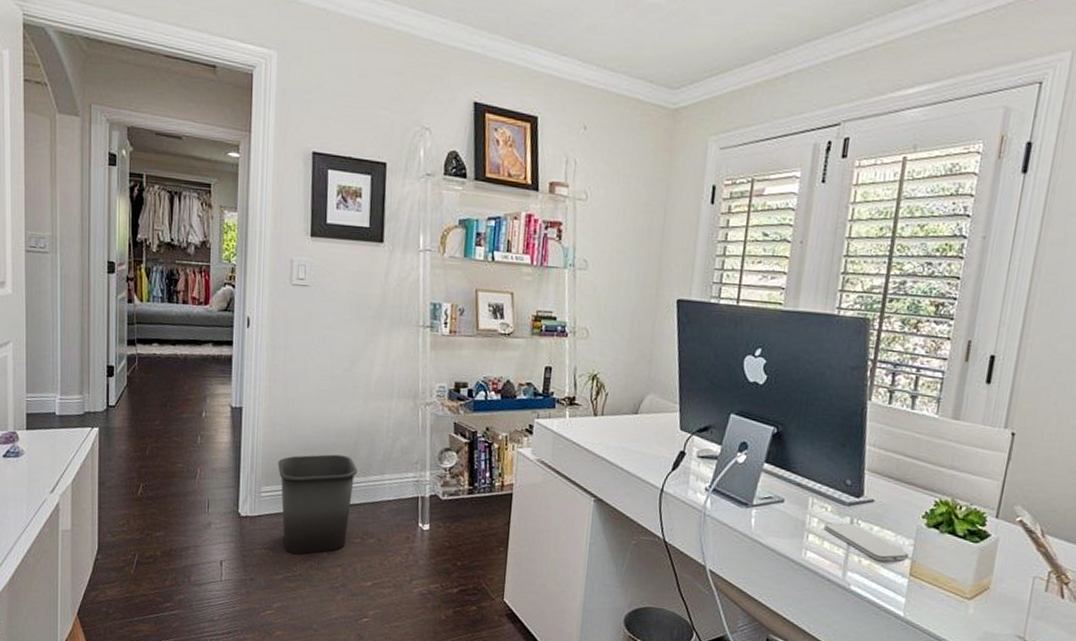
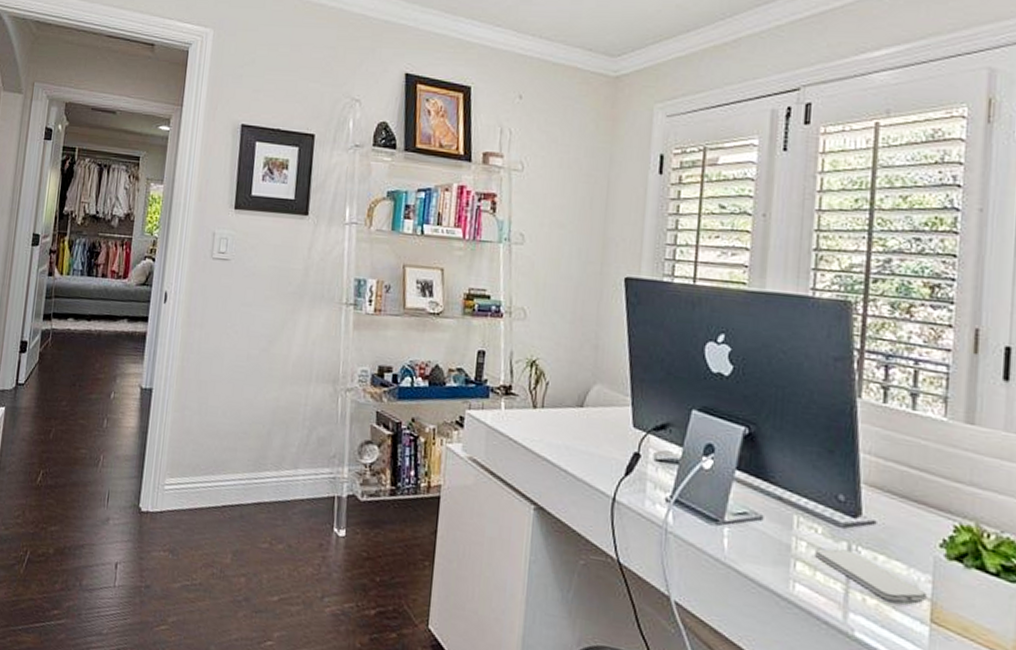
waste bin: present [278,454,357,555] -> none [184,443,269,560]

